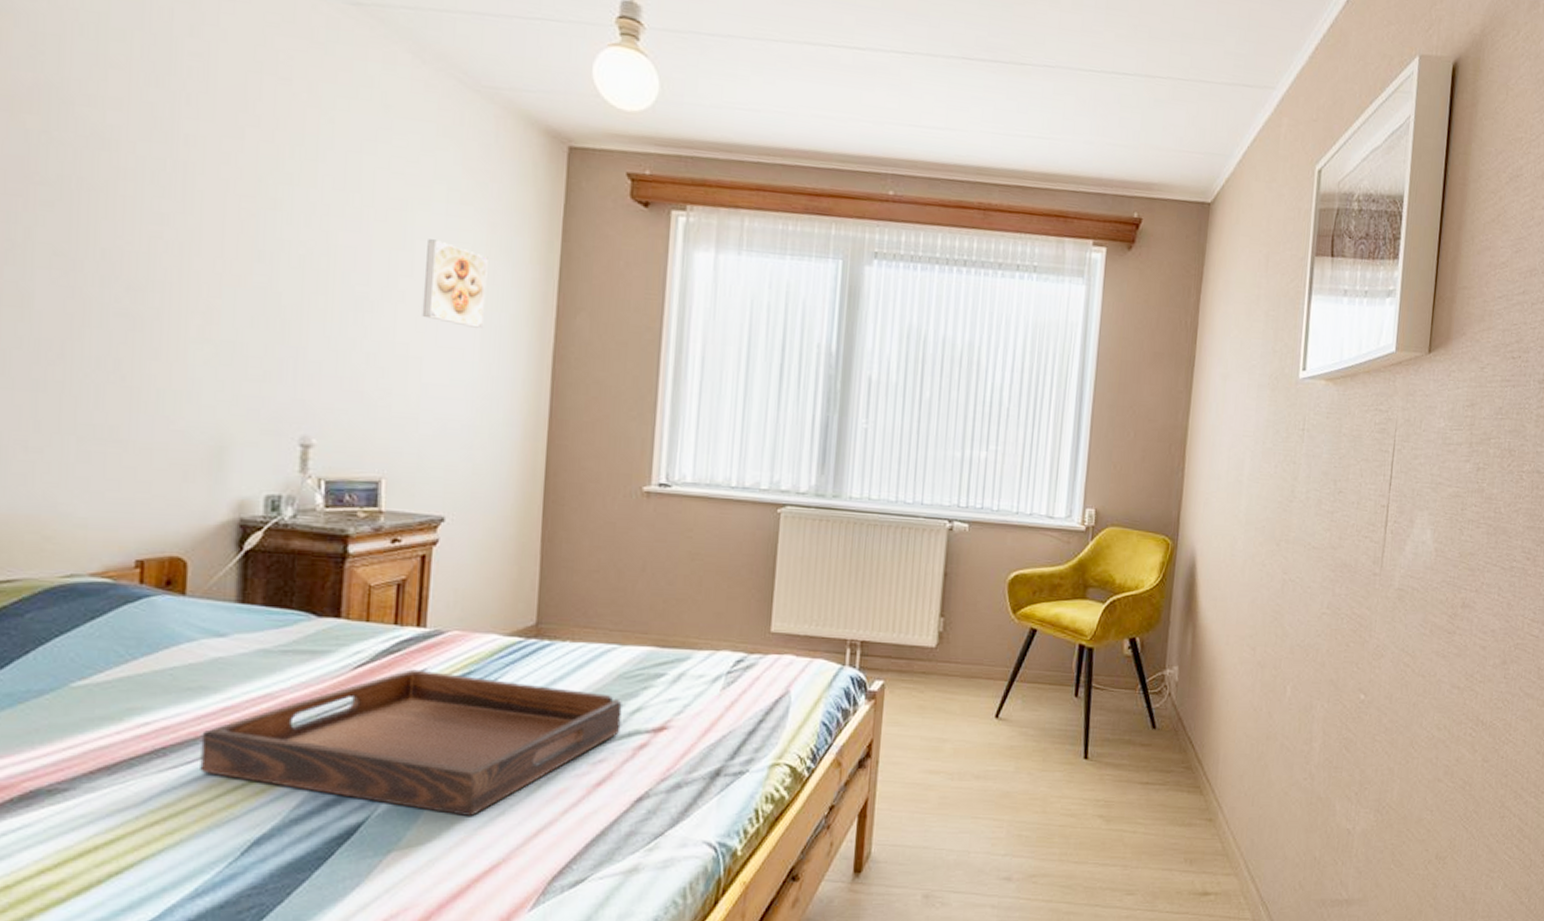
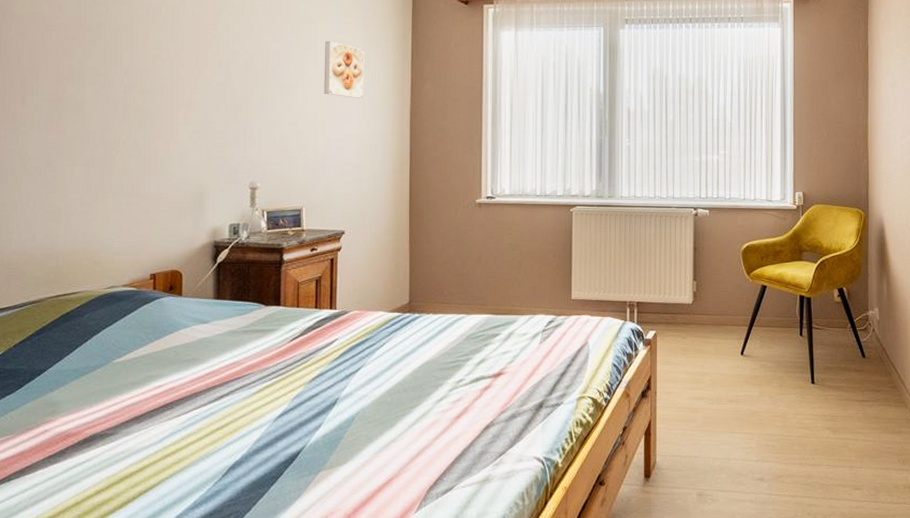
serving tray: present [200,669,622,816] -> none [195,339,471,444]

